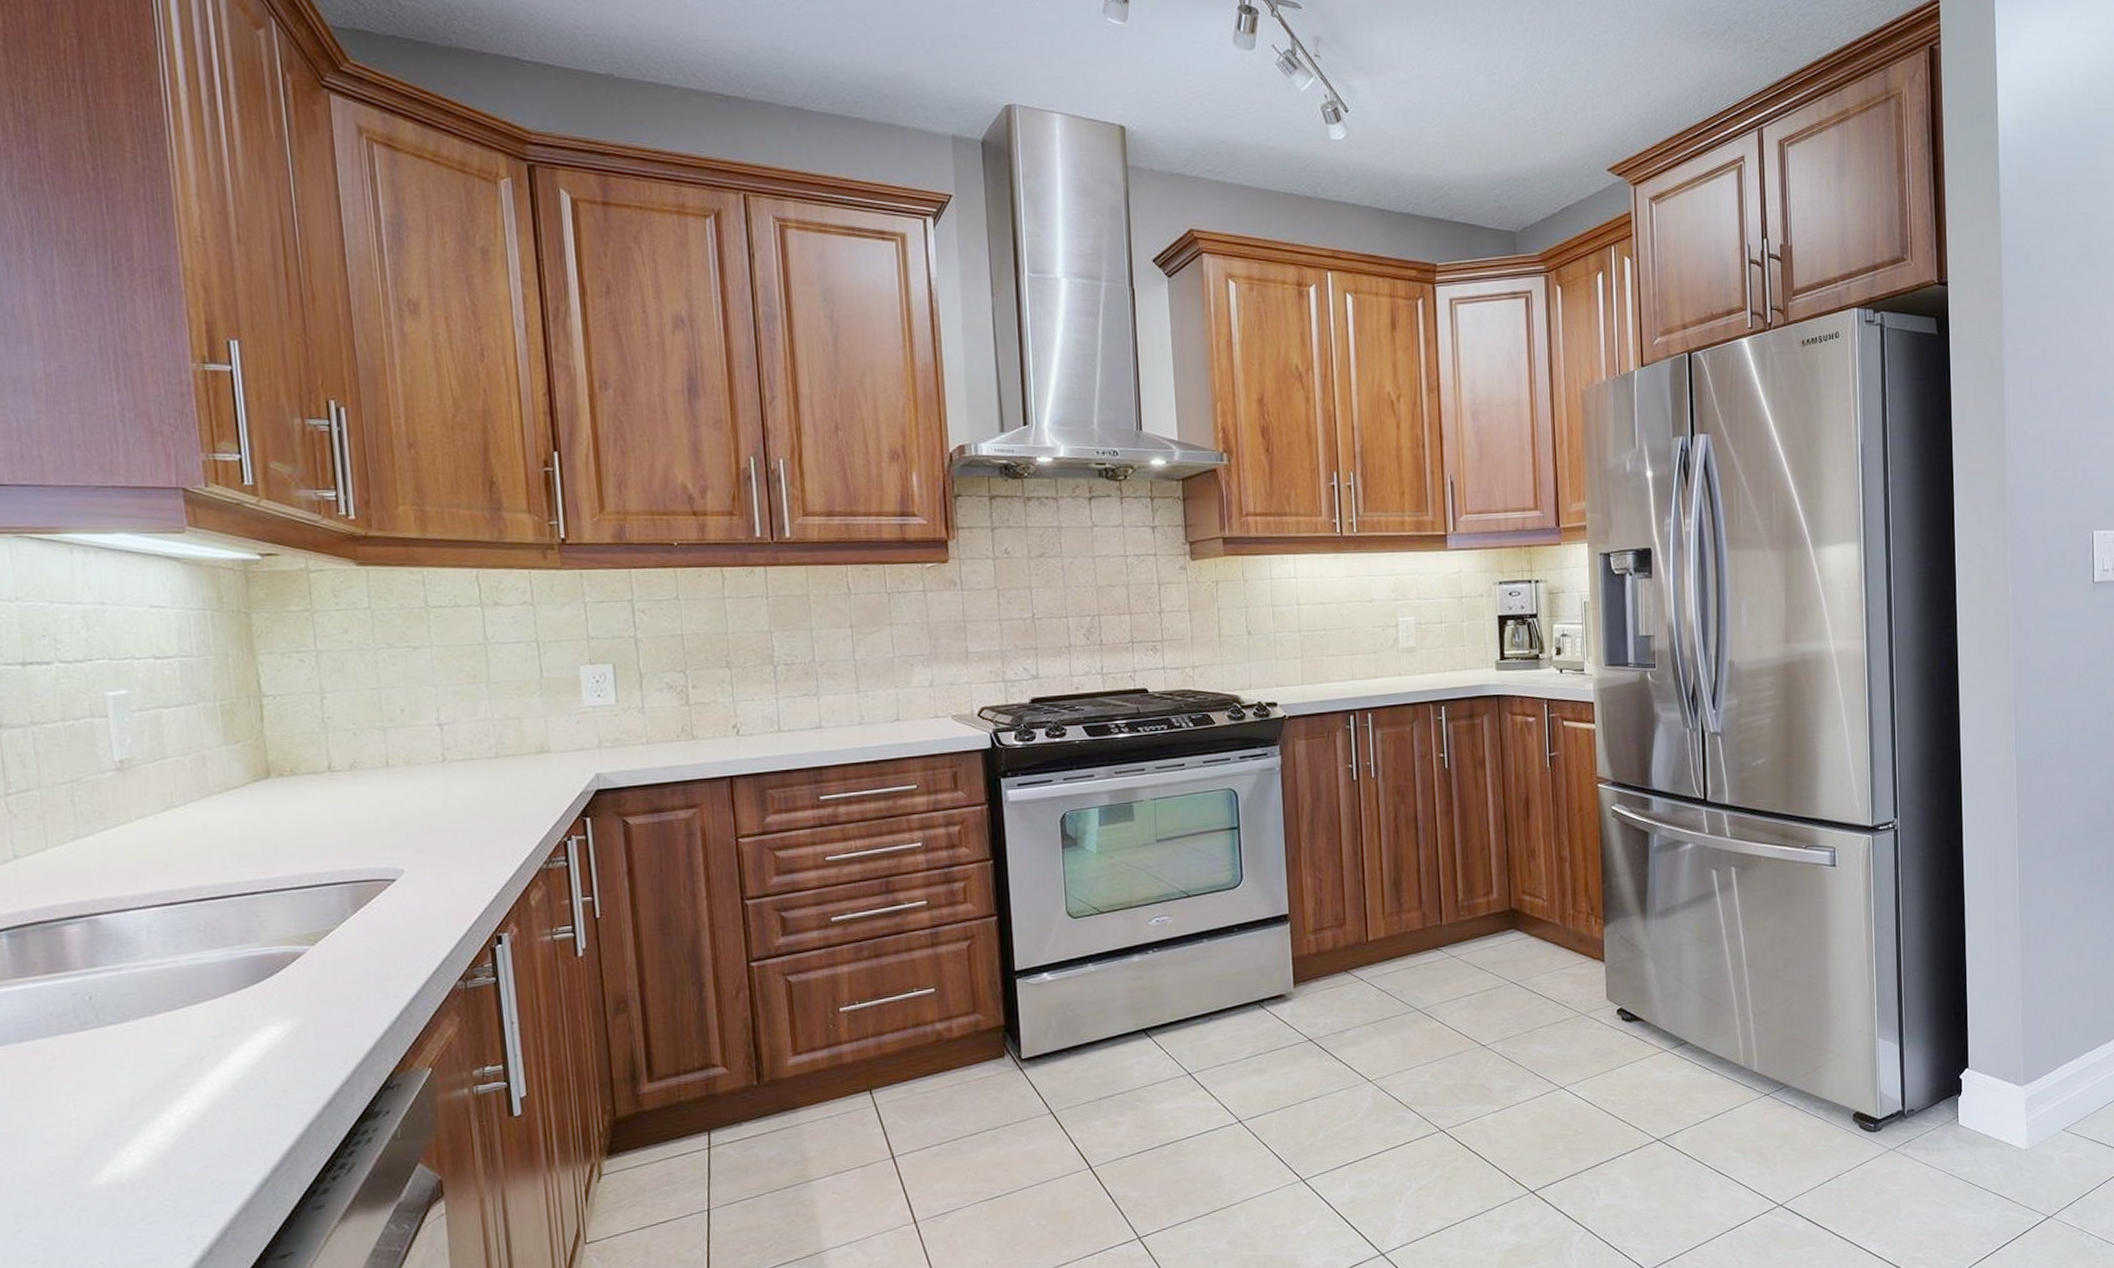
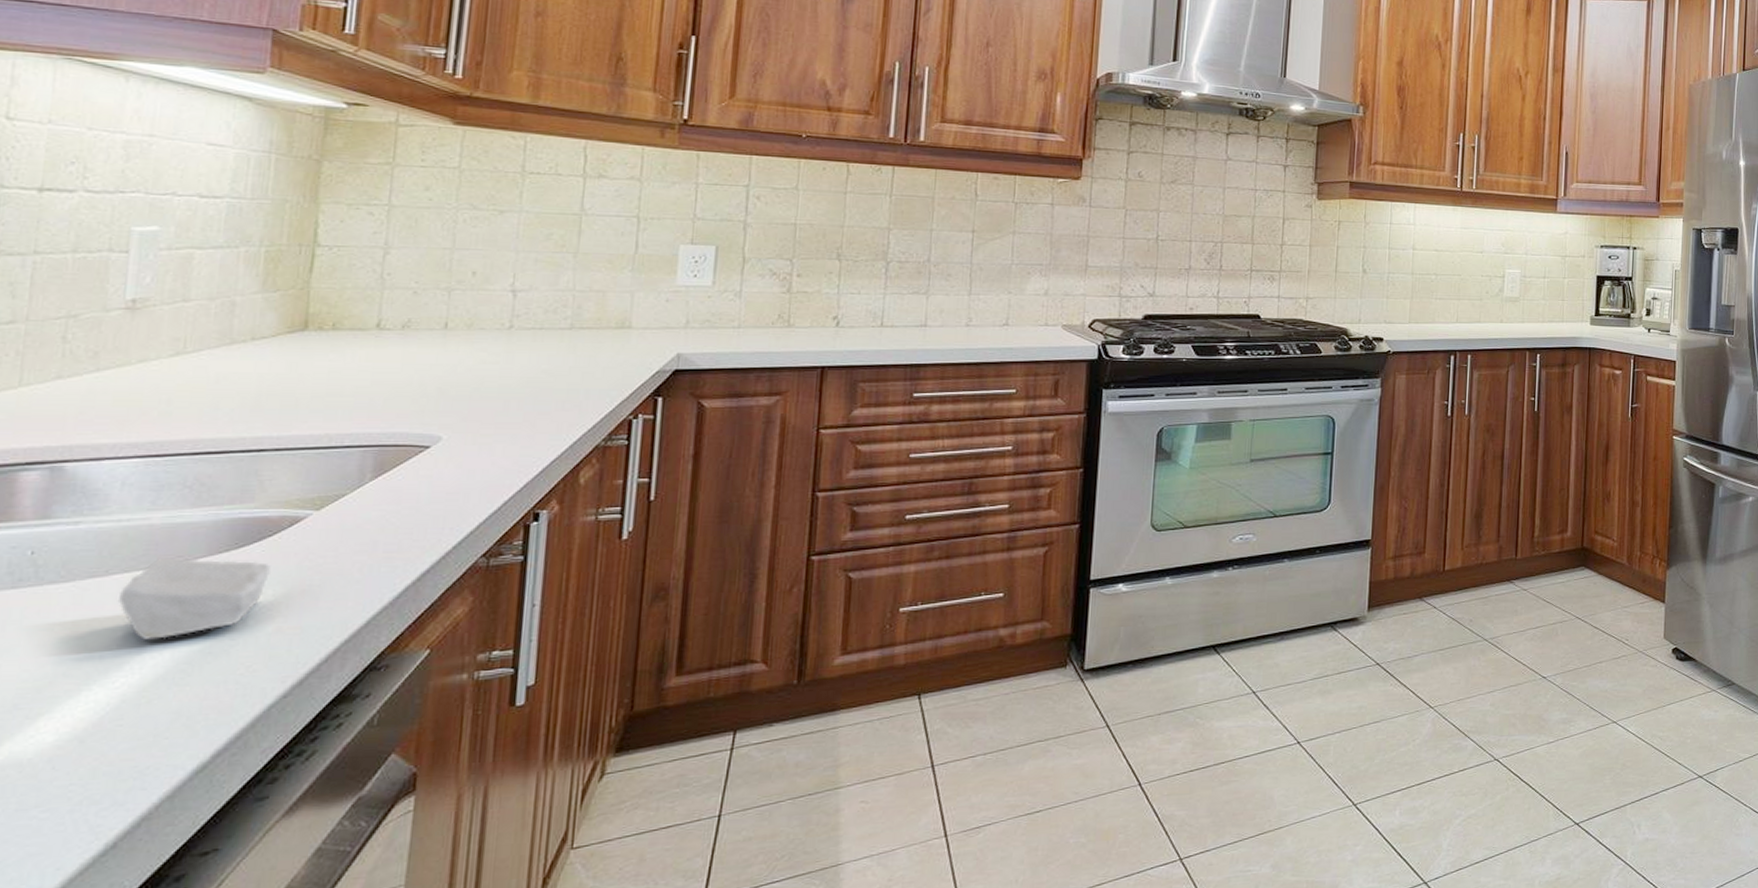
soap bar: none [166,995,285,1071] -> present [117,557,271,640]

